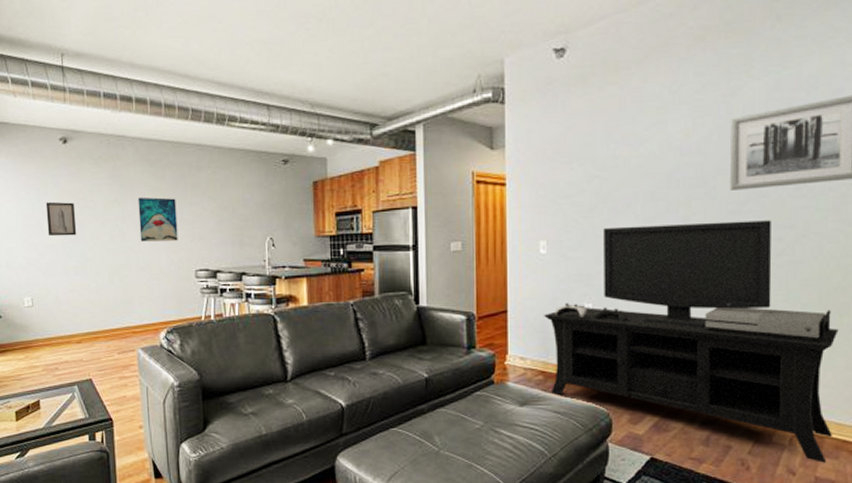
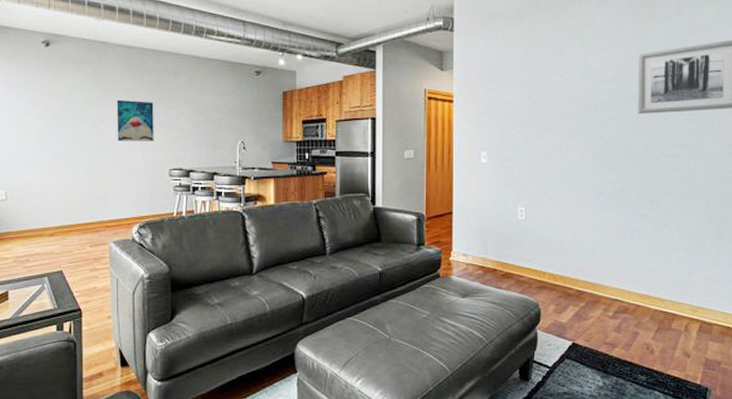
wall art: present [45,201,77,237] -> none [25,100,55,134]
media console: present [544,220,839,463] -> none [484,140,723,346]

